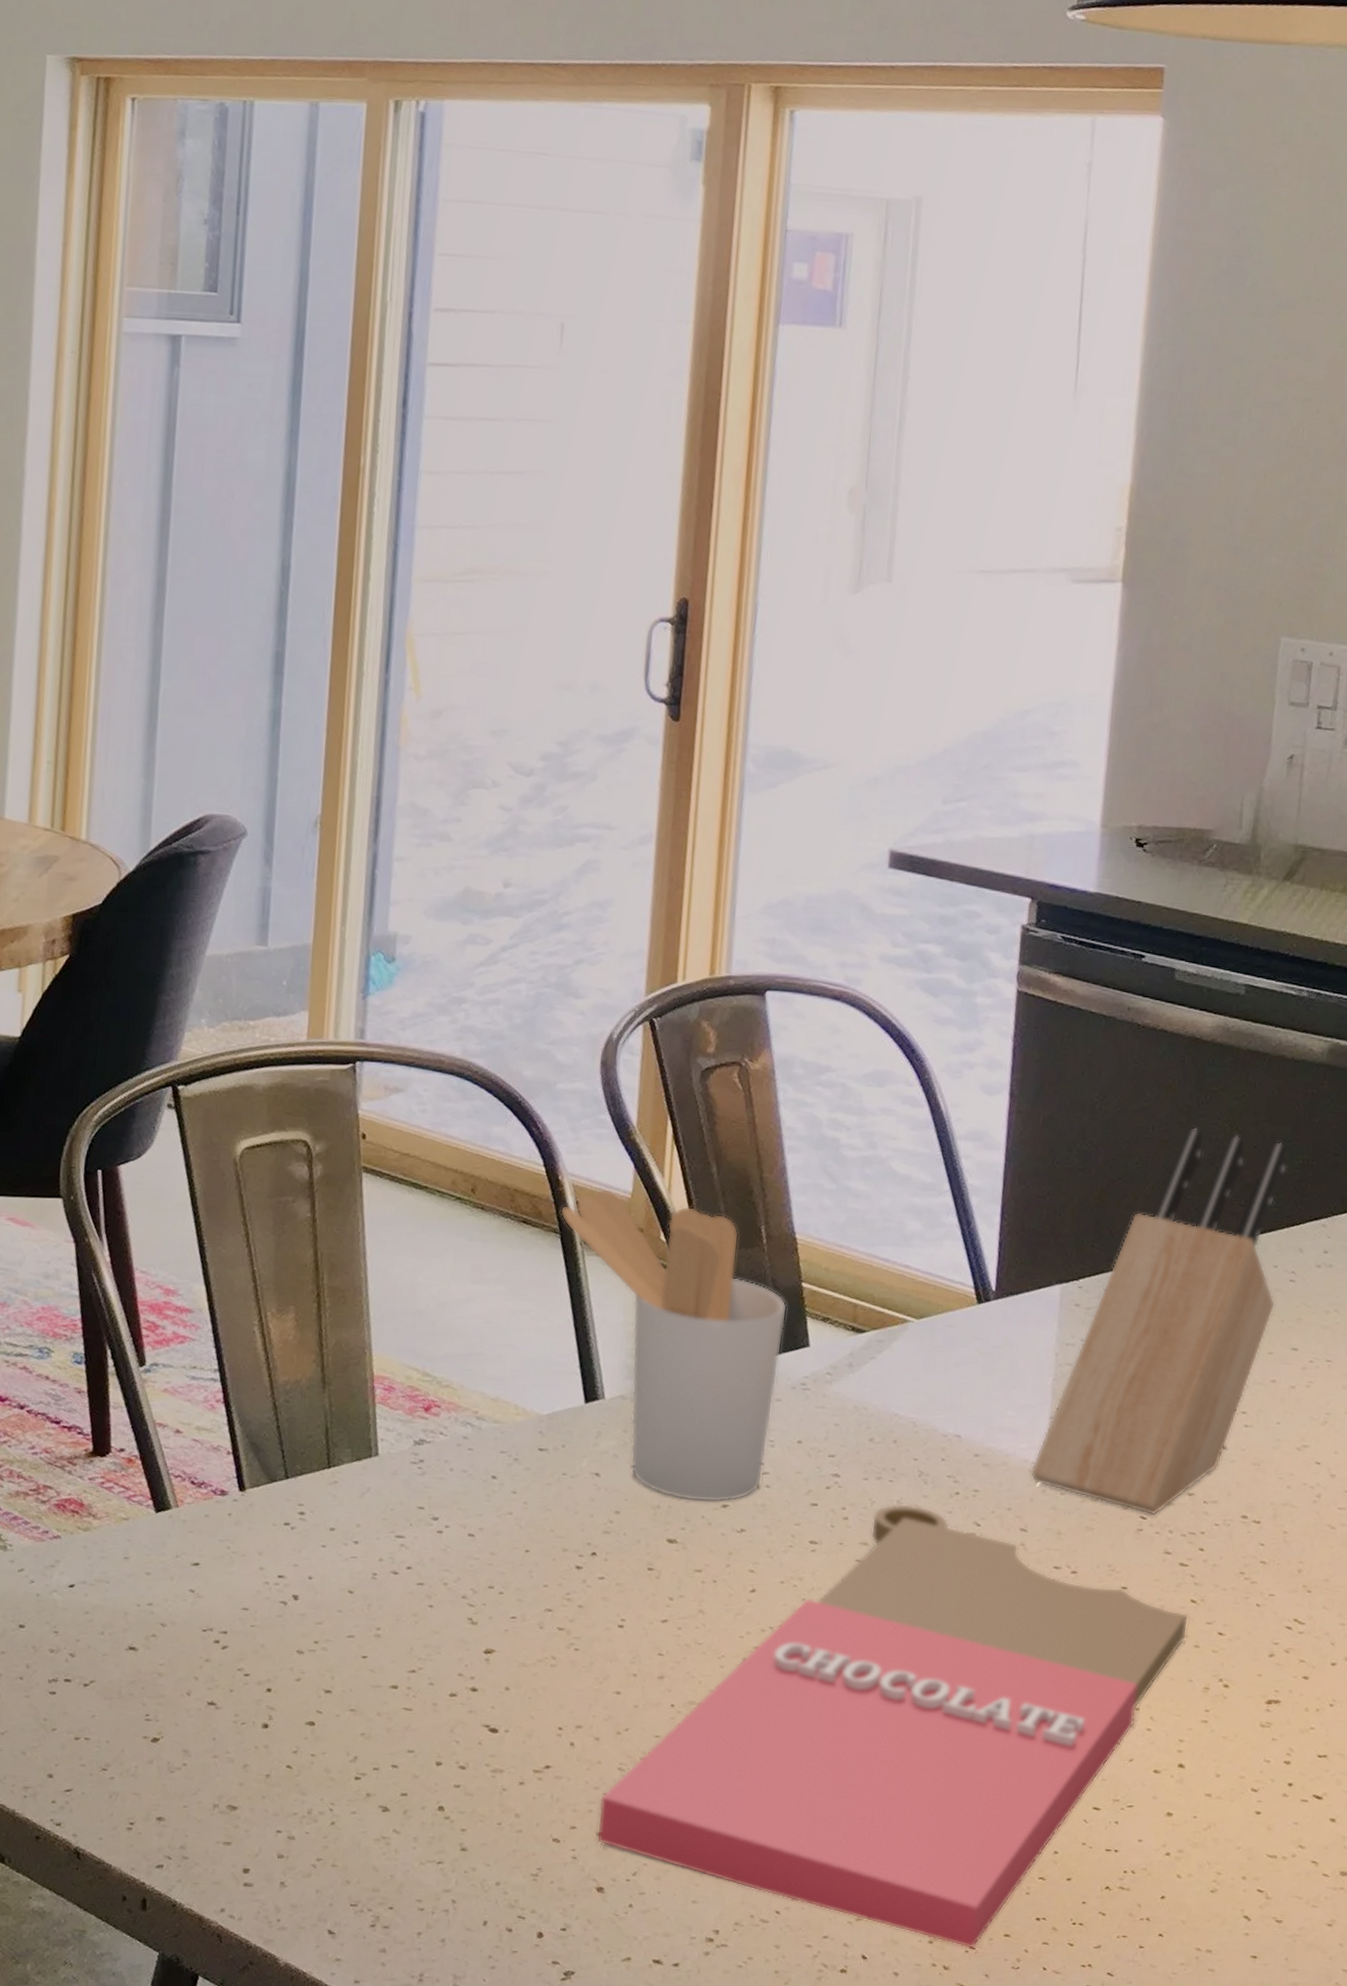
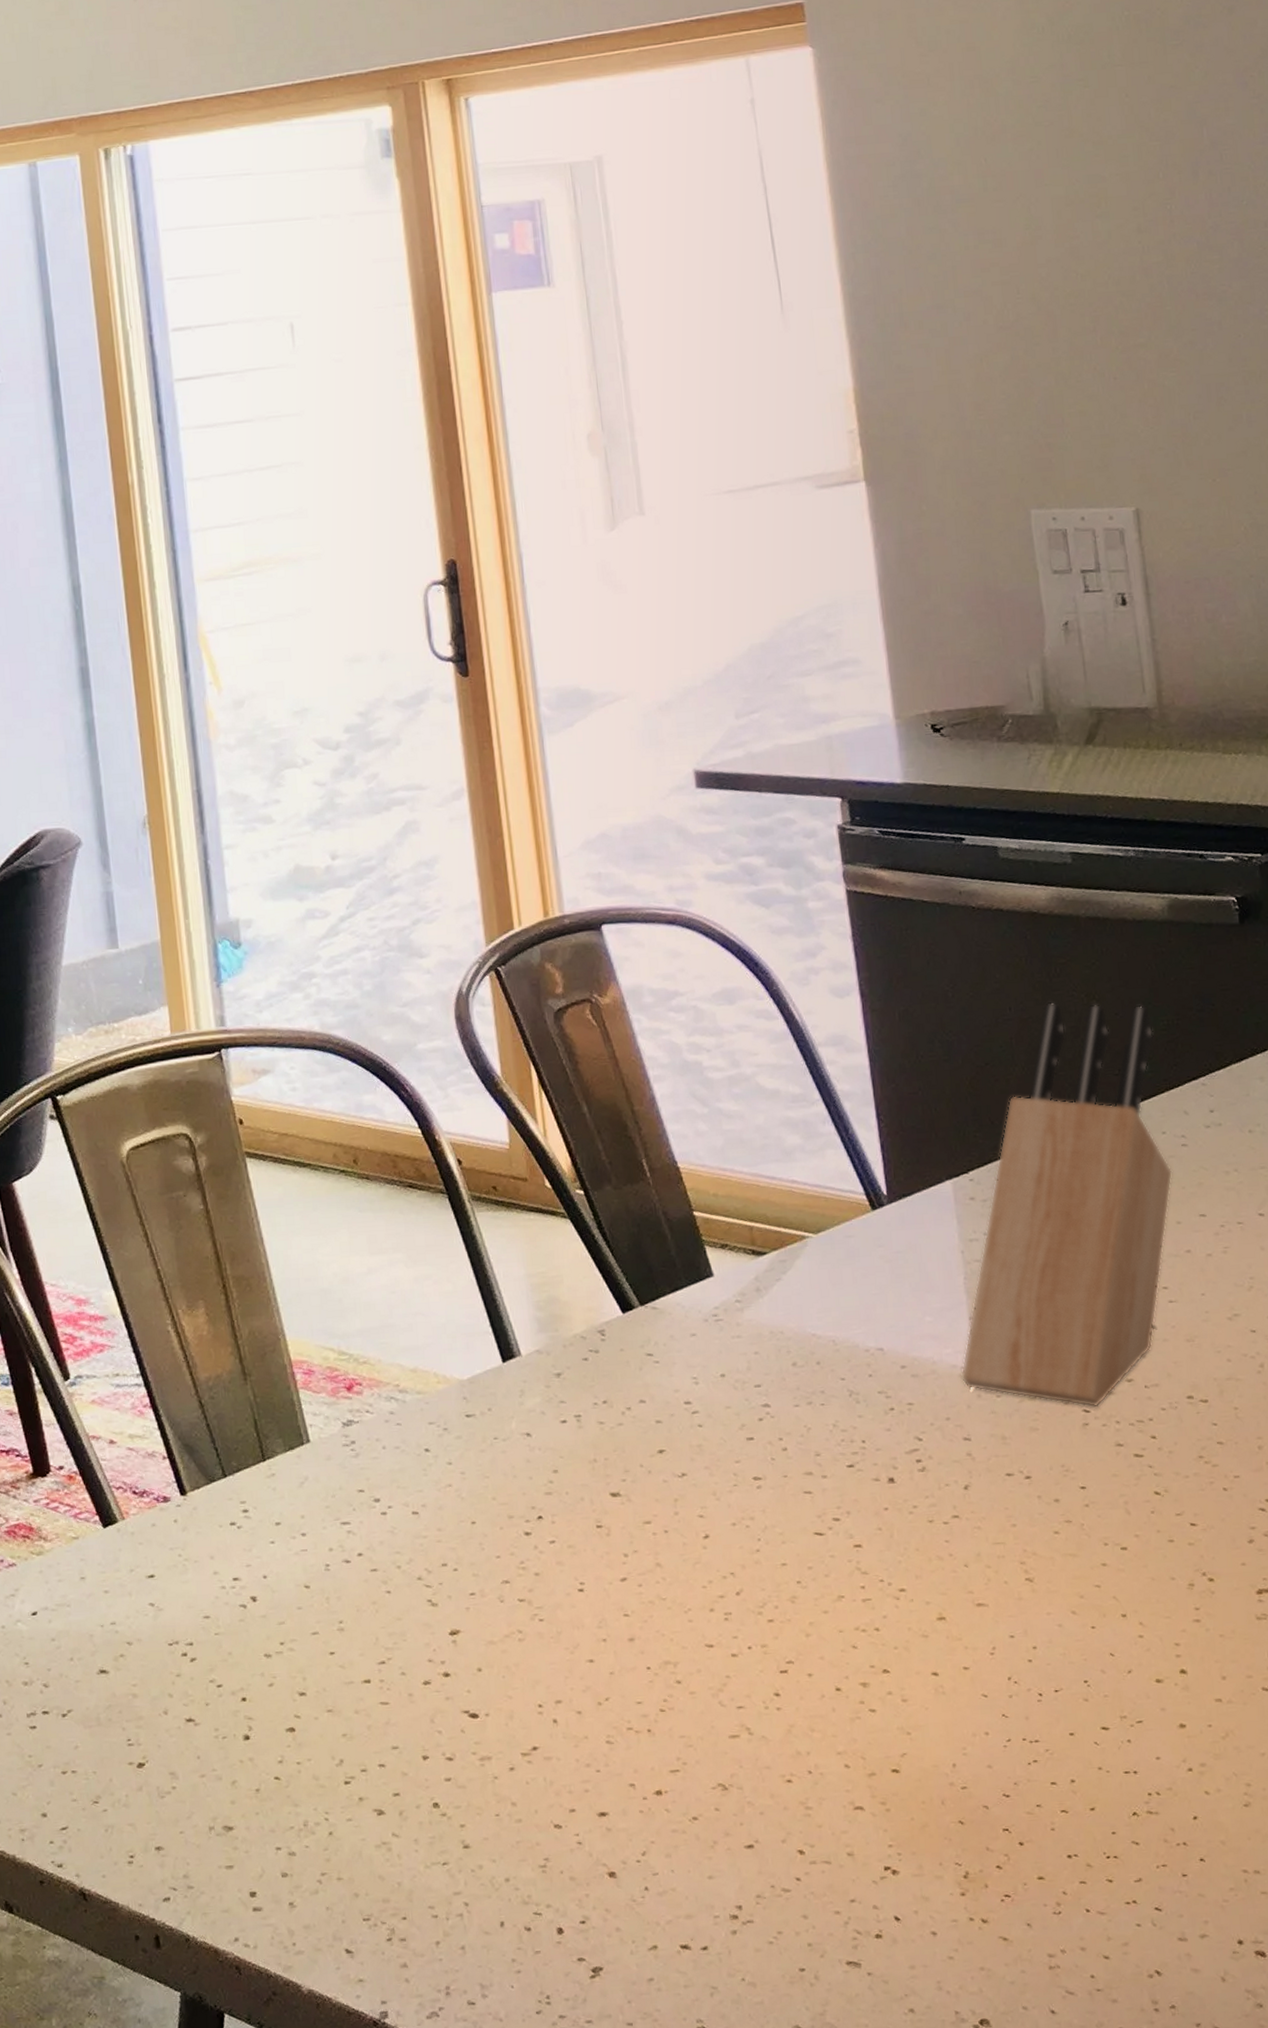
utensil holder: present [560,1188,788,1503] -> none [443,1142,693,1451]
cutting board: present [596,1503,1189,1949] -> none [594,1426,1159,1897]

